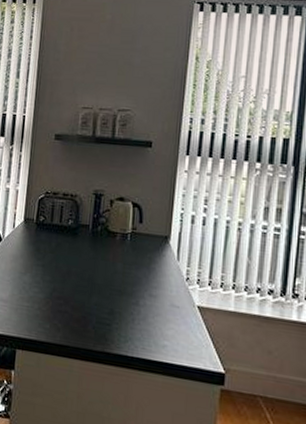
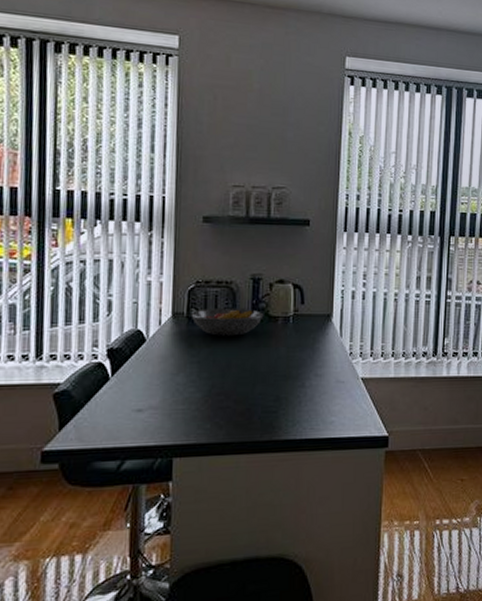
fruit bowl: none [39,217,104,246] -> present [191,307,264,336]

